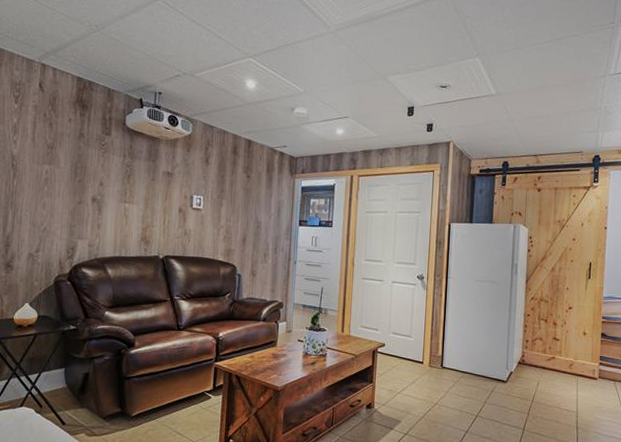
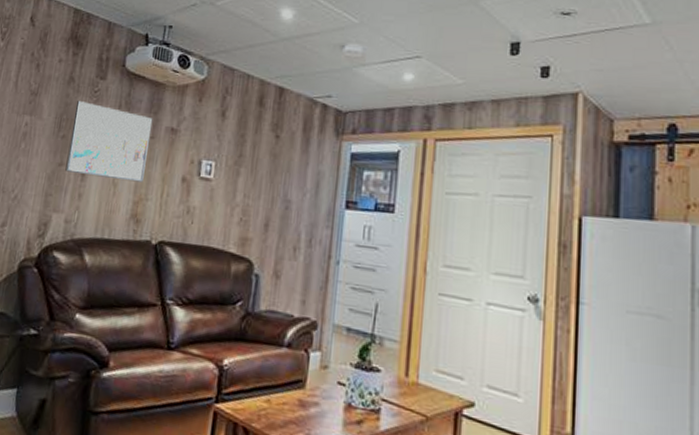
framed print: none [84,153,152,214] -> present [65,101,153,183]

